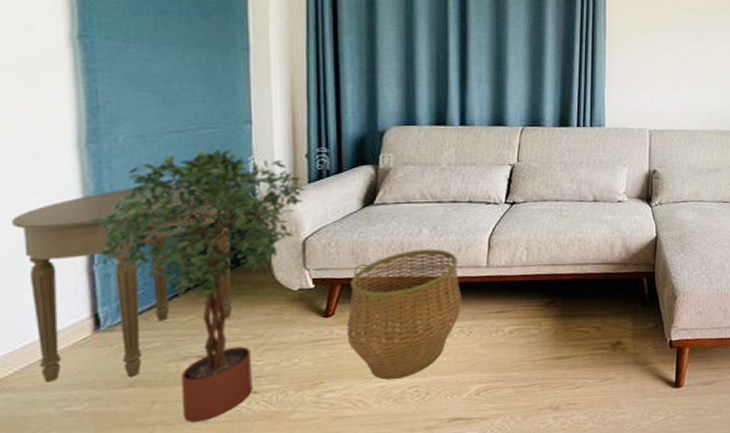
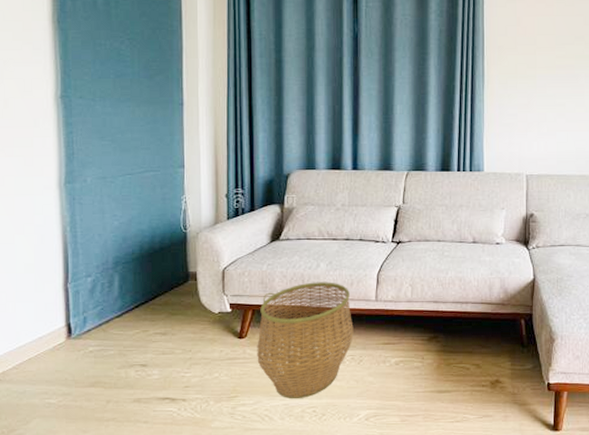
side table: present [10,182,234,383] -> none [12,216,171,378]
potted tree: present [88,148,306,422] -> none [65,188,225,421]

